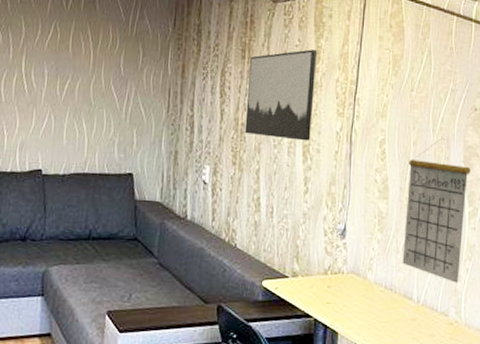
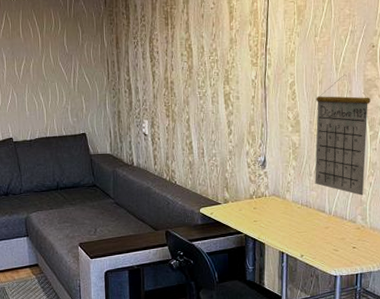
wall art: present [244,49,318,141] -> none [173,10,231,91]

